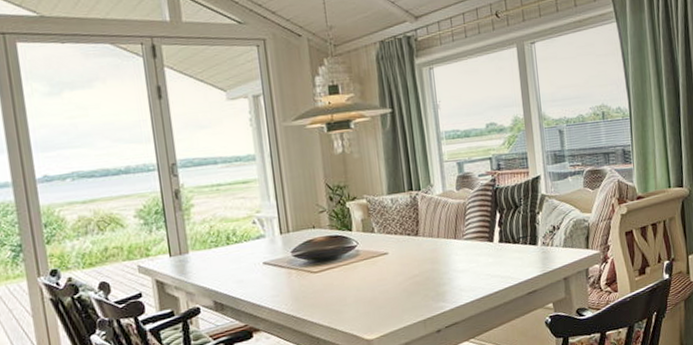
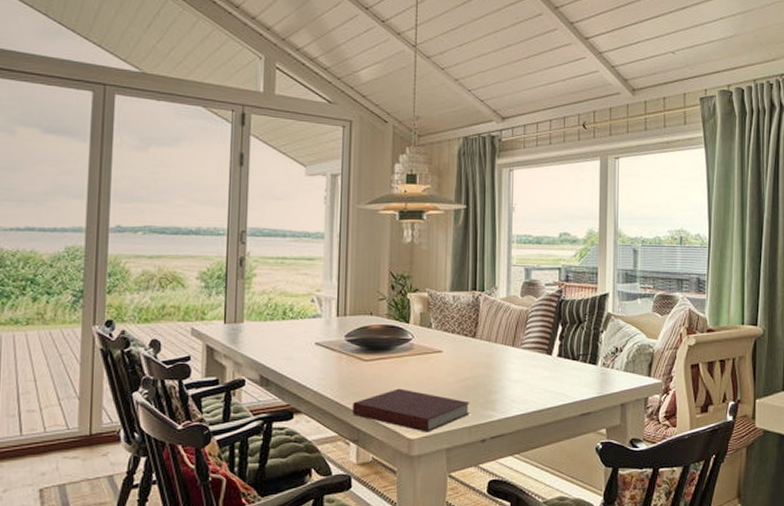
notebook: none [308,293,422,332] -> present [352,388,470,432]

